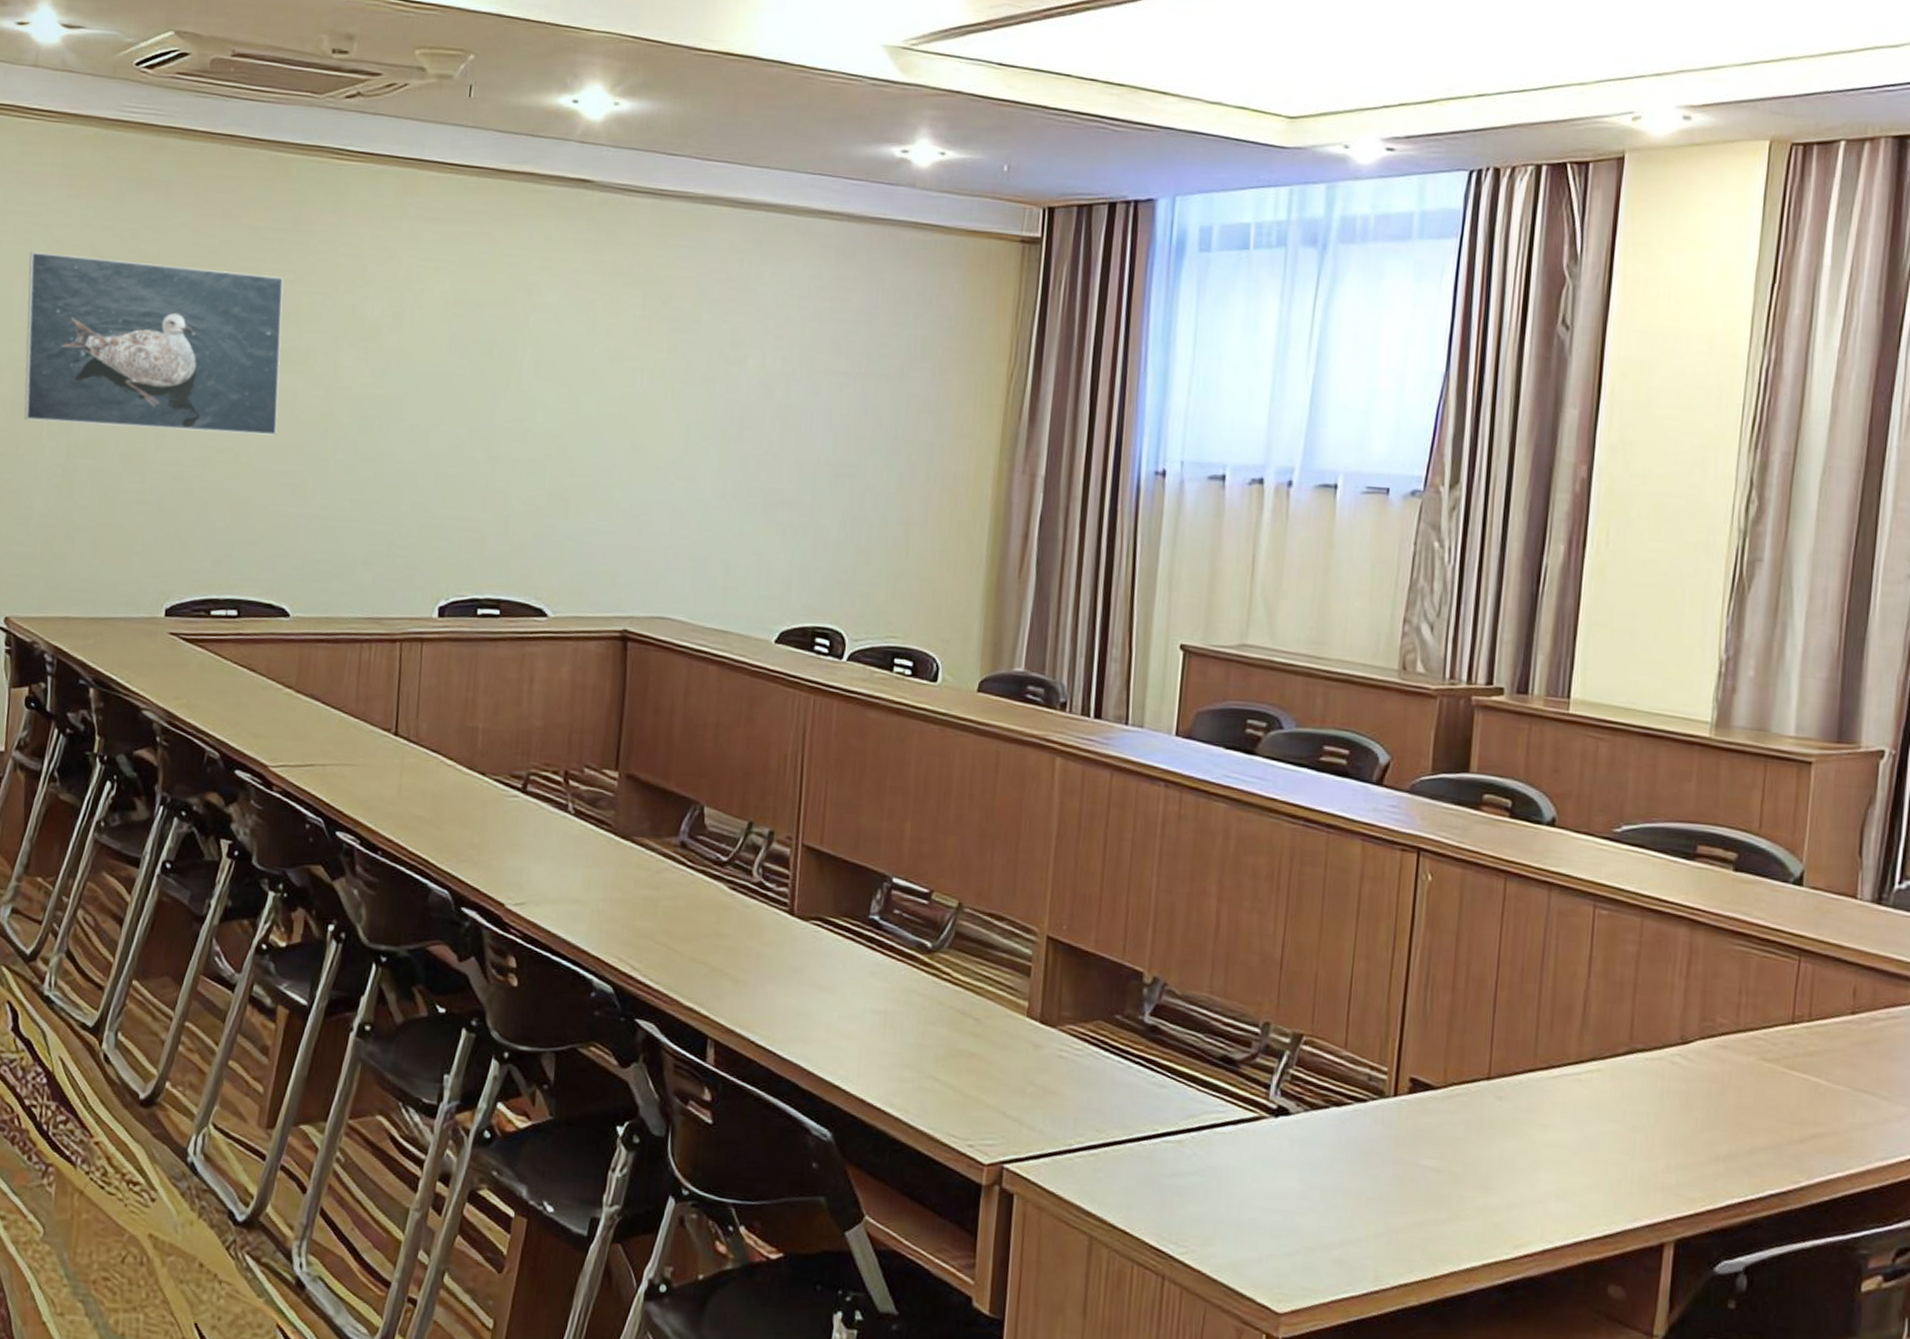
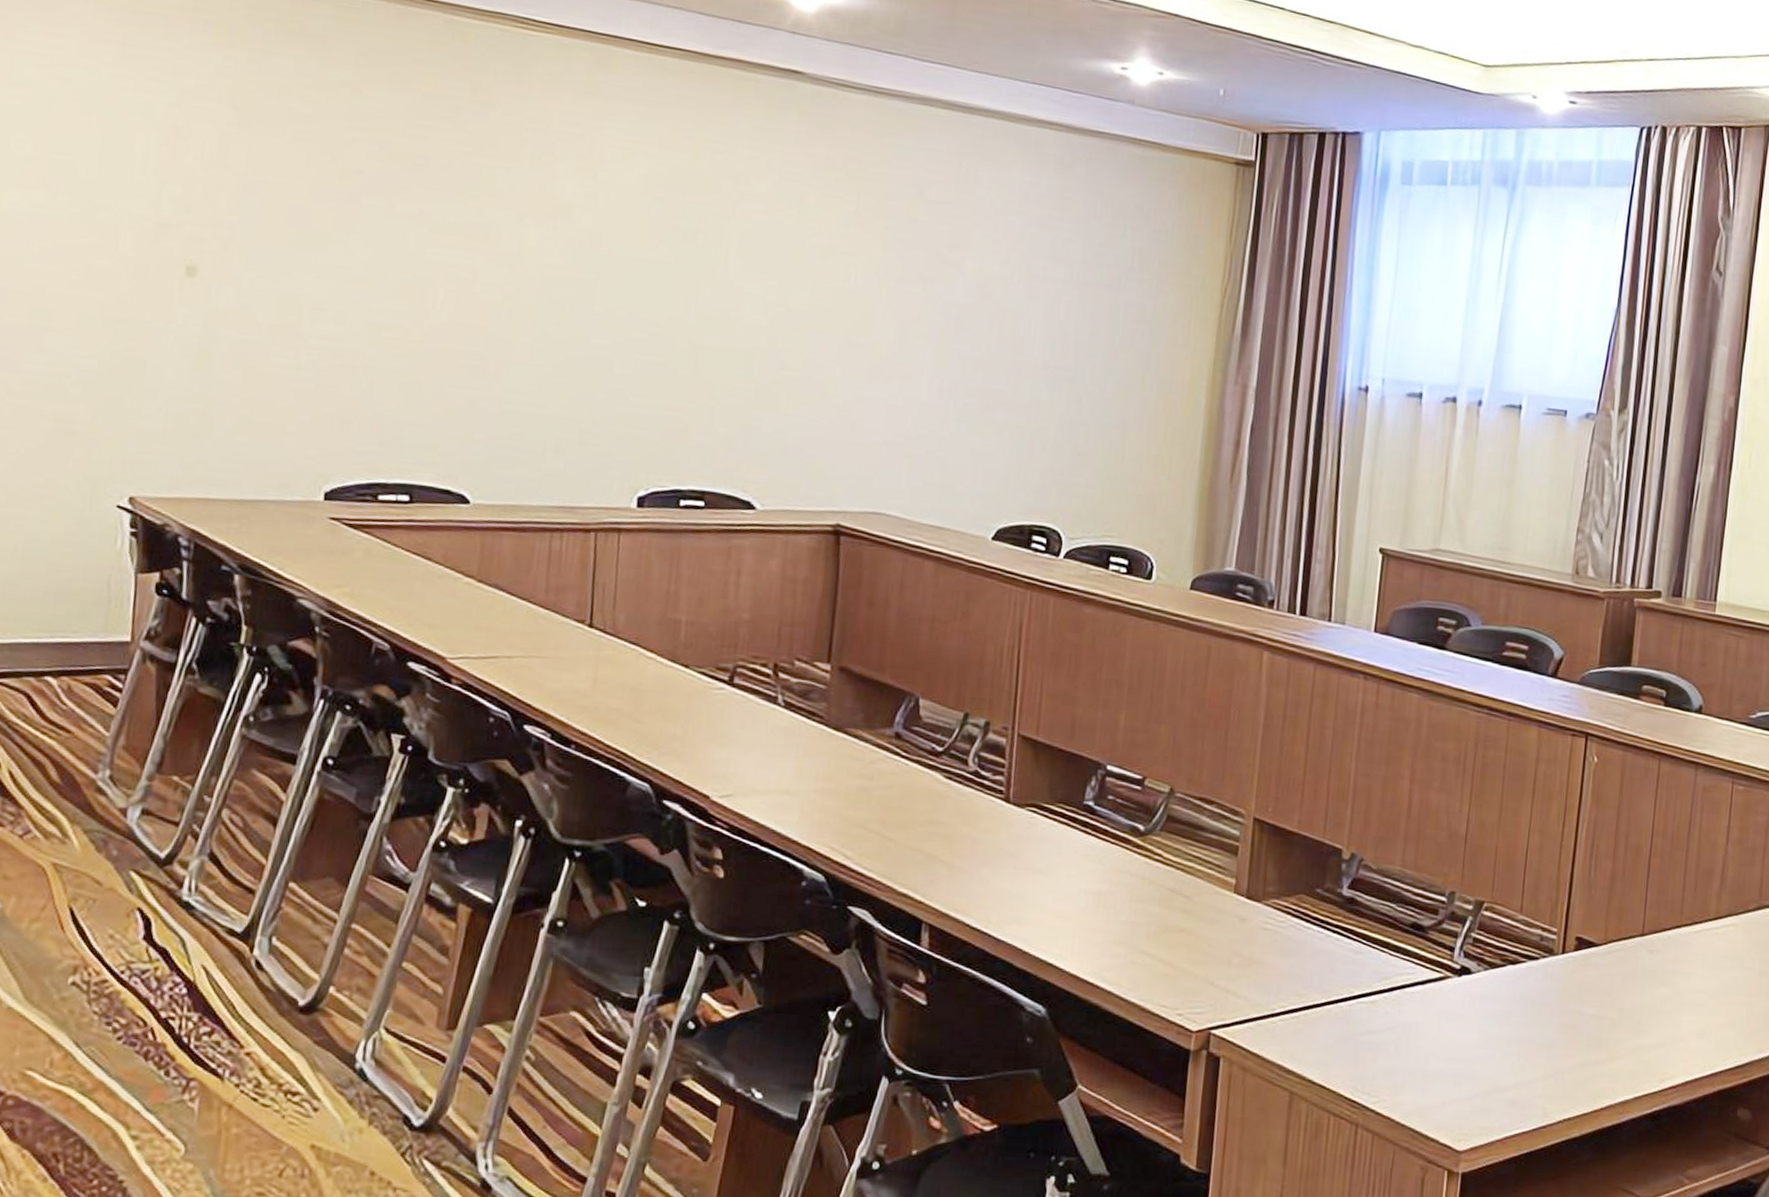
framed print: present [24,251,284,436] -> none [150,101,461,314]

